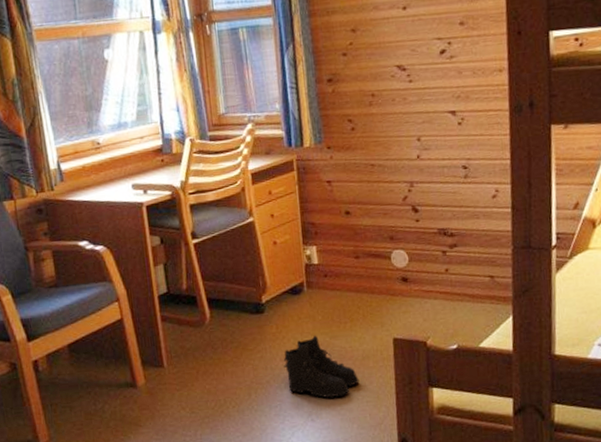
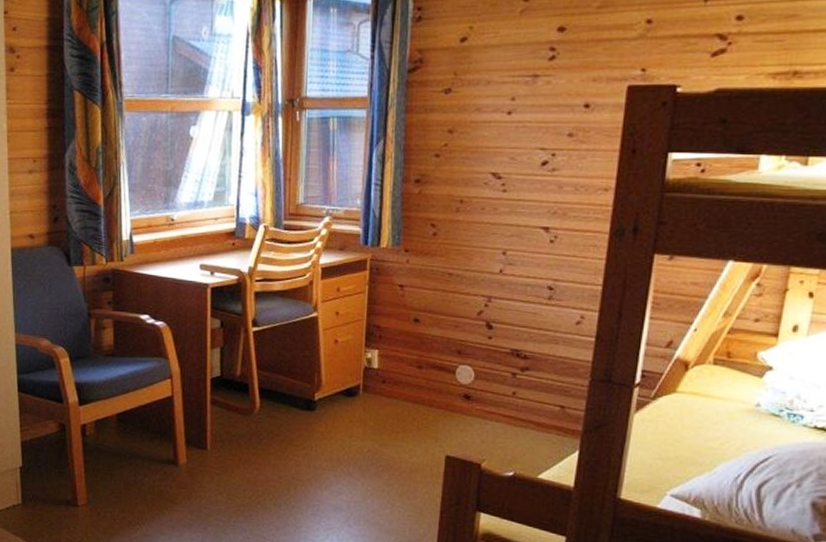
boots: present [283,335,360,399] -> none [327,440,404,507]

